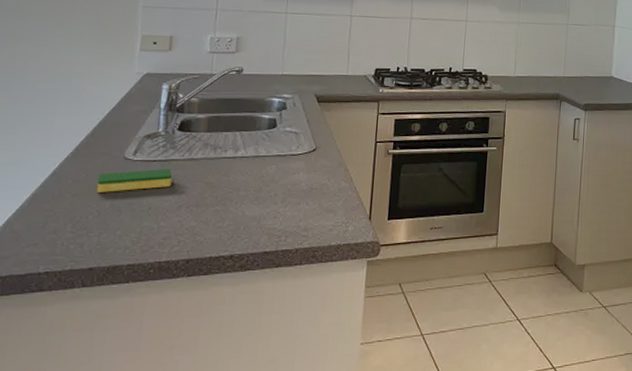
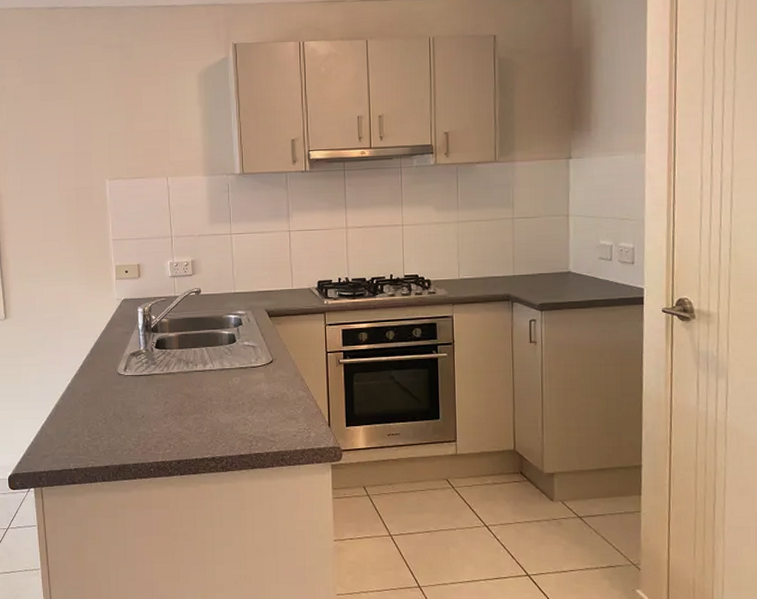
dish sponge: present [96,168,172,192] -> none [100,381,157,403]

